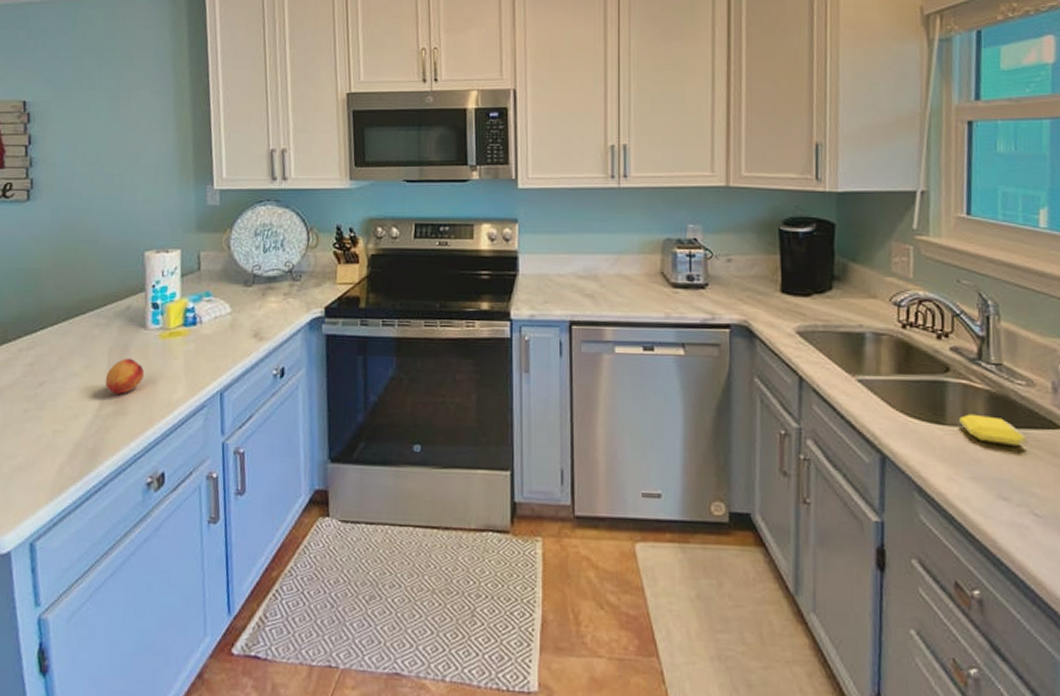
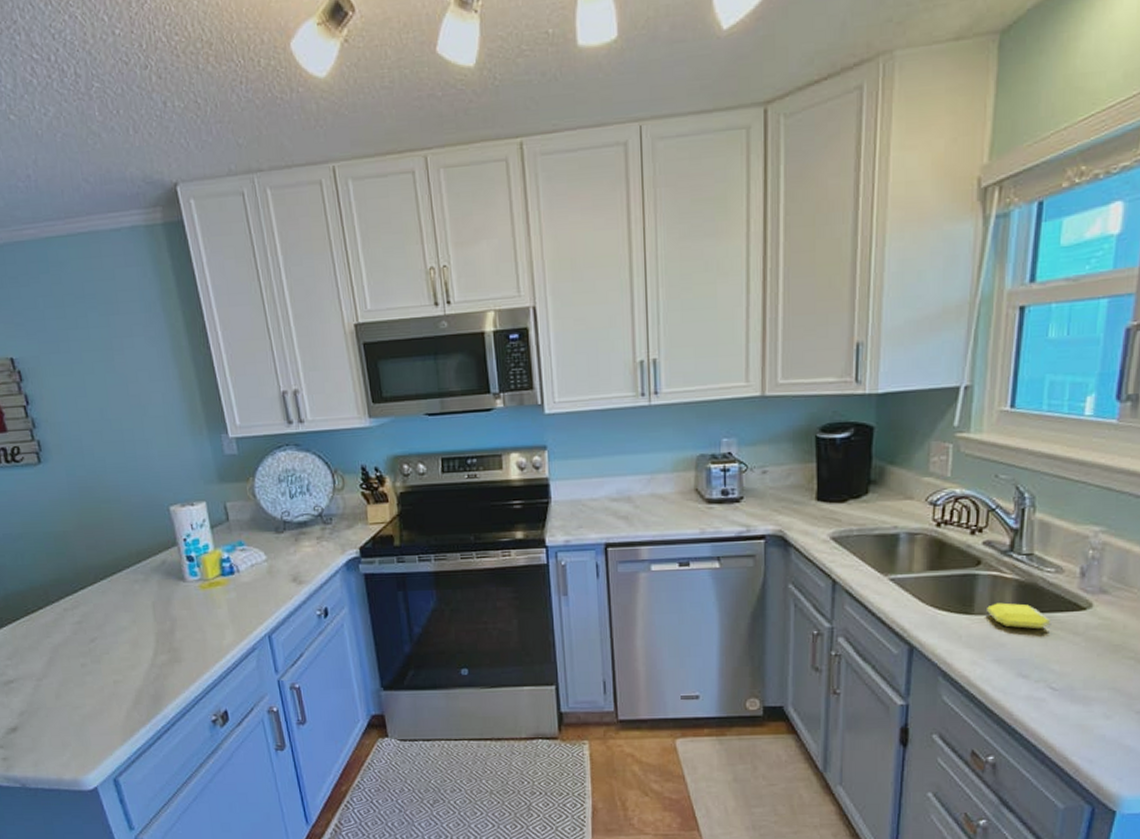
fruit: present [105,358,145,394] -> none [154,609,192,644]

